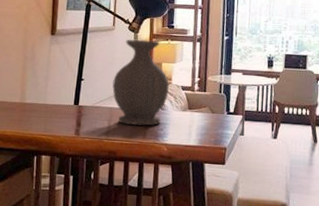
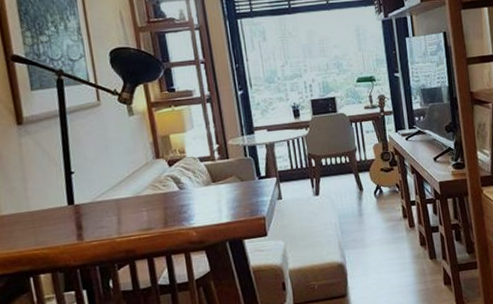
vase: present [112,39,169,126] -> none [112,109,185,216]

